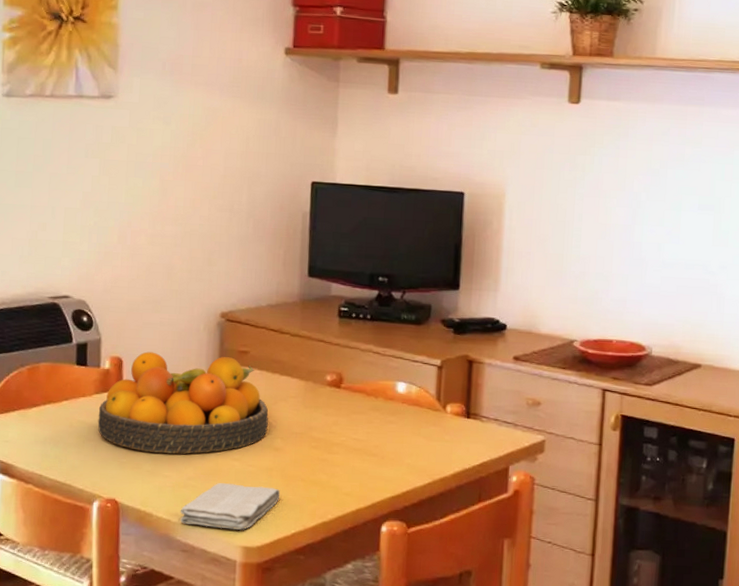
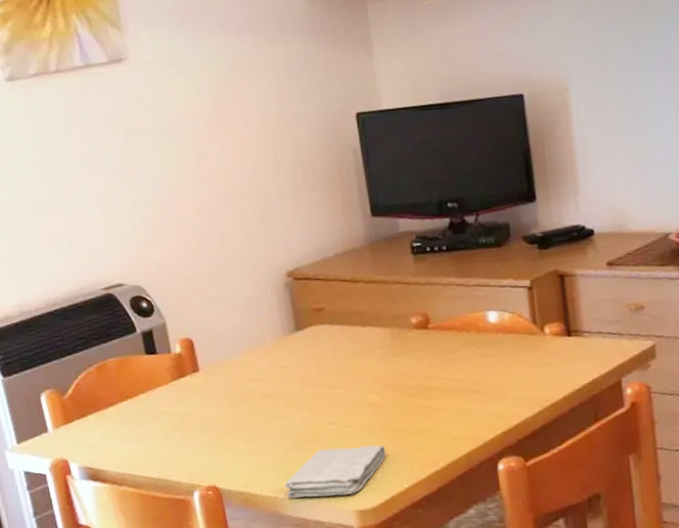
fruit bowl: present [98,351,269,454] -> none [179,317,360,432]

